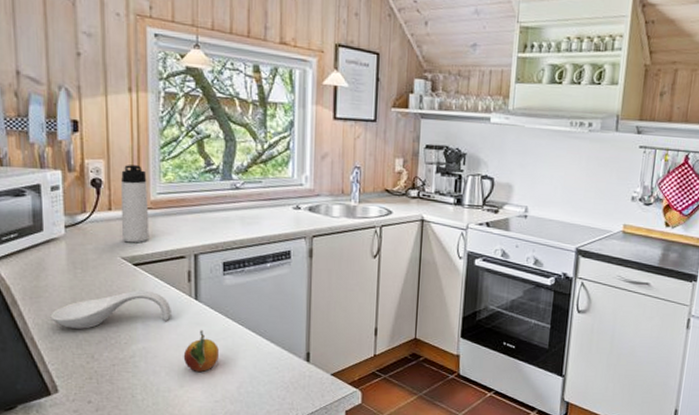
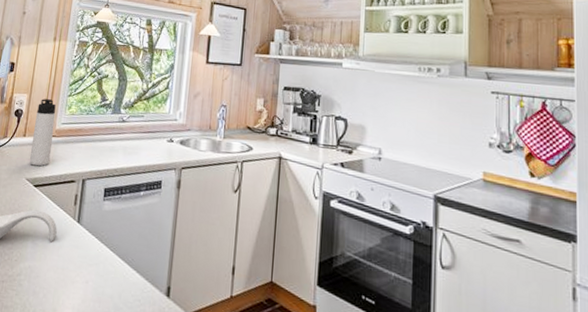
fruit: present [183,330,219,372] -> none [60,253,91,297]

